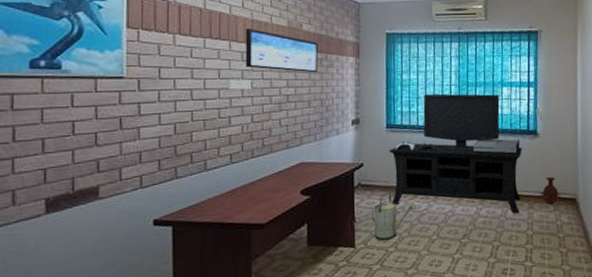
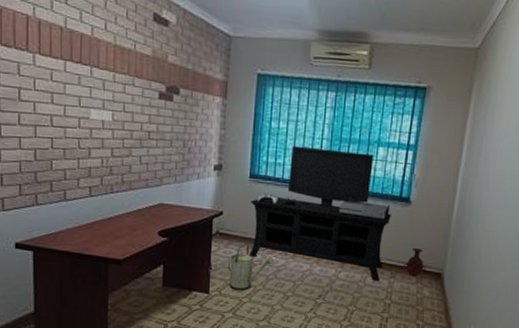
wall art: present [245,29,318,73] -> none [106,54,183,111]

